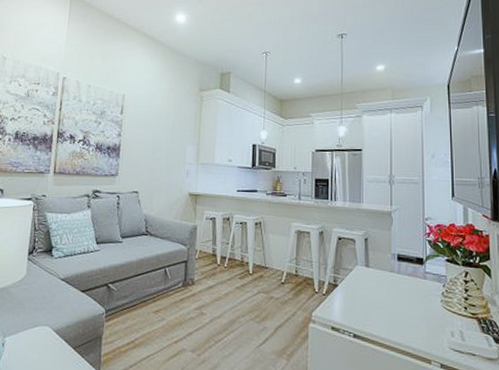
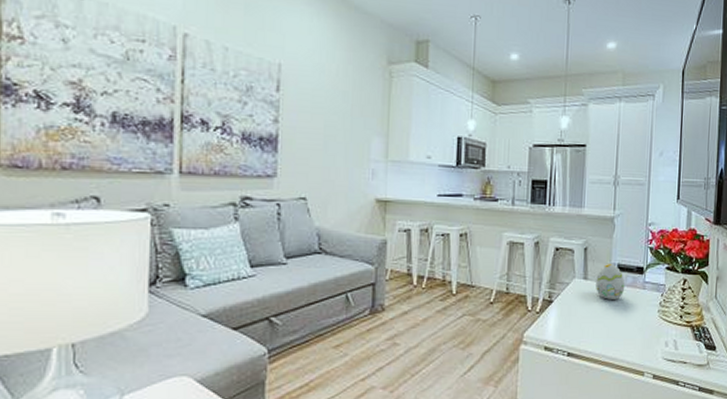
decorative egg: none [378,254,406,287] -> present [596,264,625,300]

